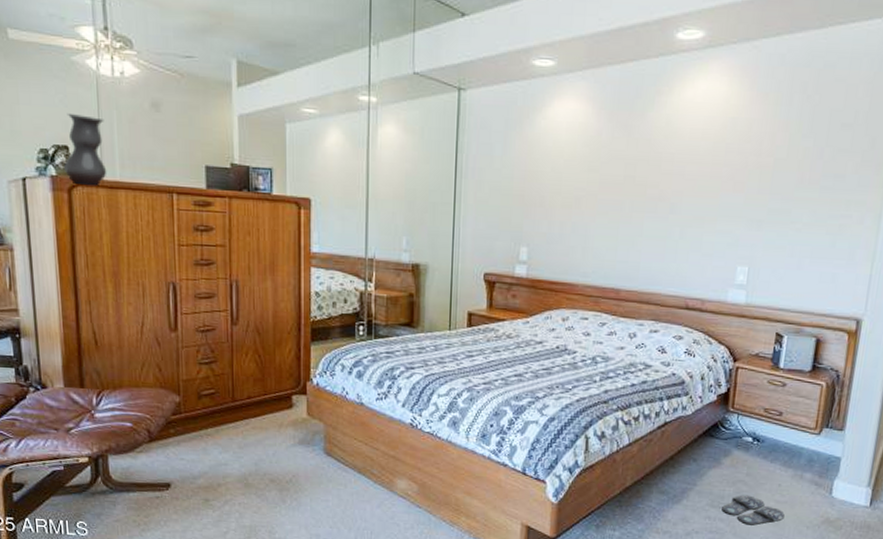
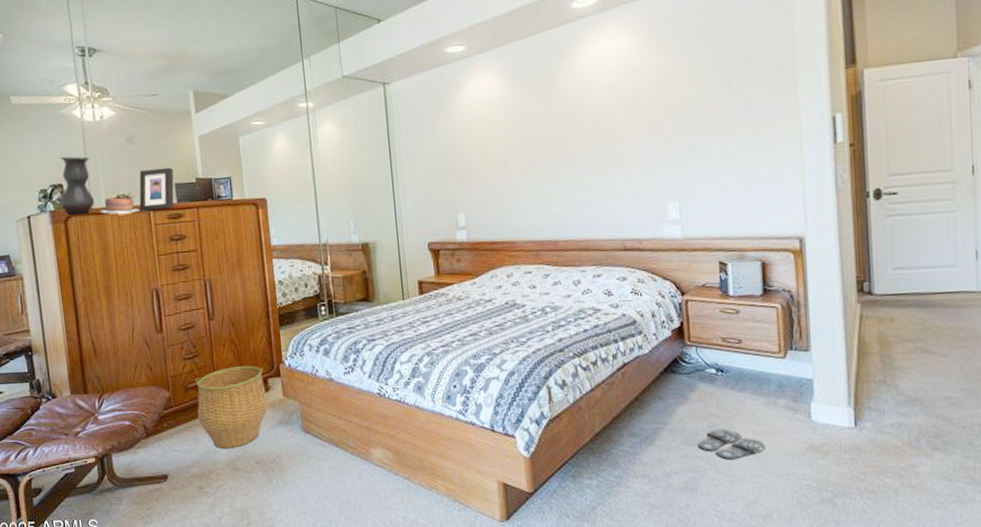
succulent plant: none [111,163,161,193] -> present [99,189,140,215]
picture frame: none [161,144,206,195] -> present [139,167,174,212]
basket: none [210,378,290,463] -> present [195,366,268,449]

